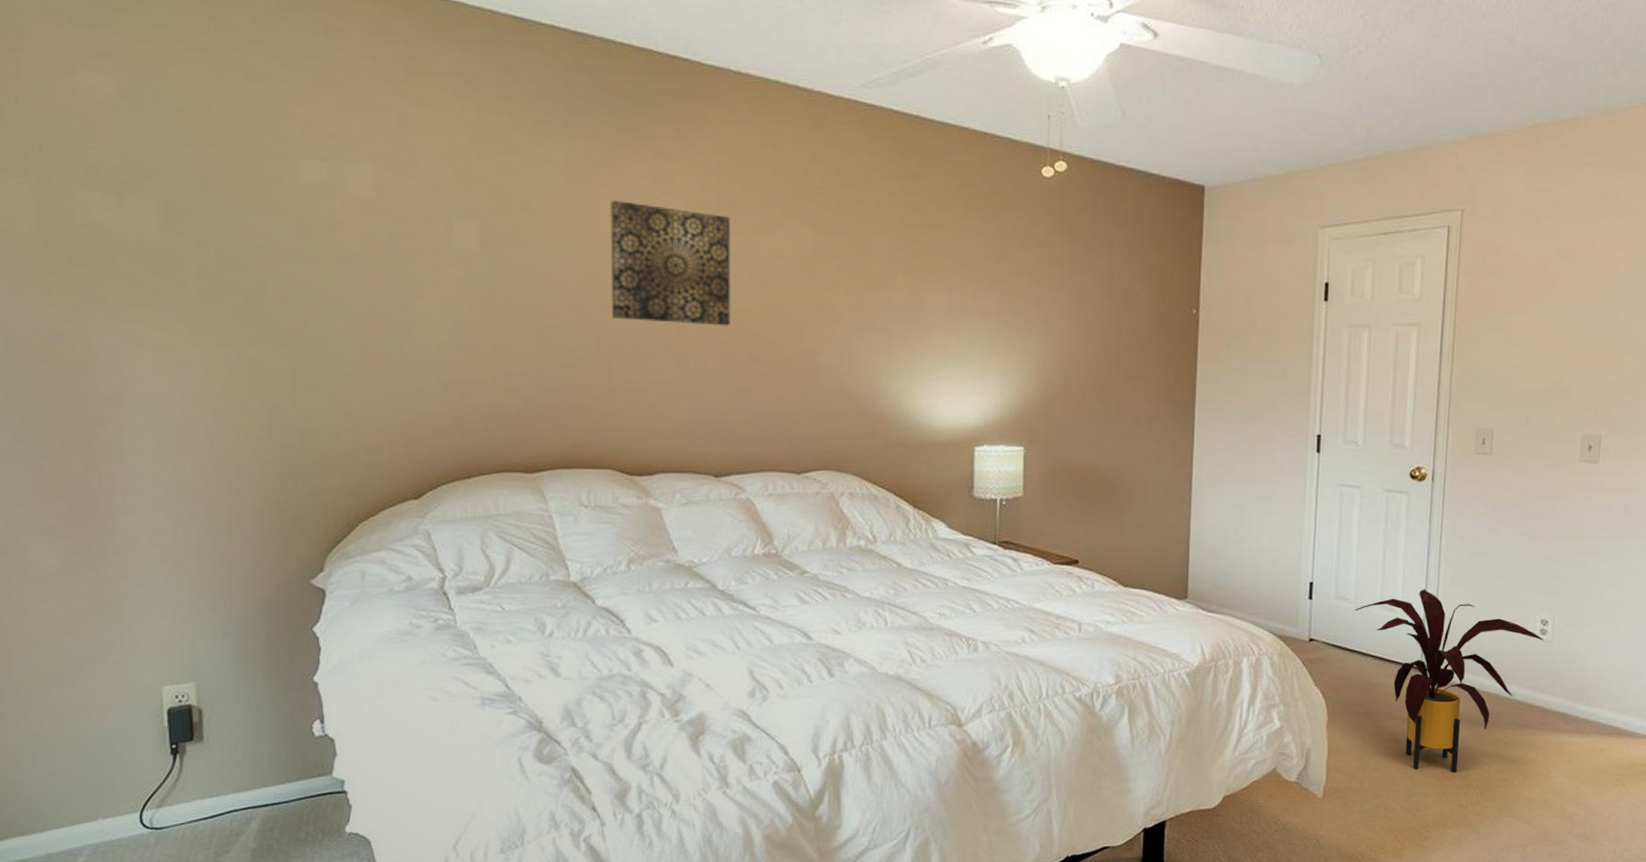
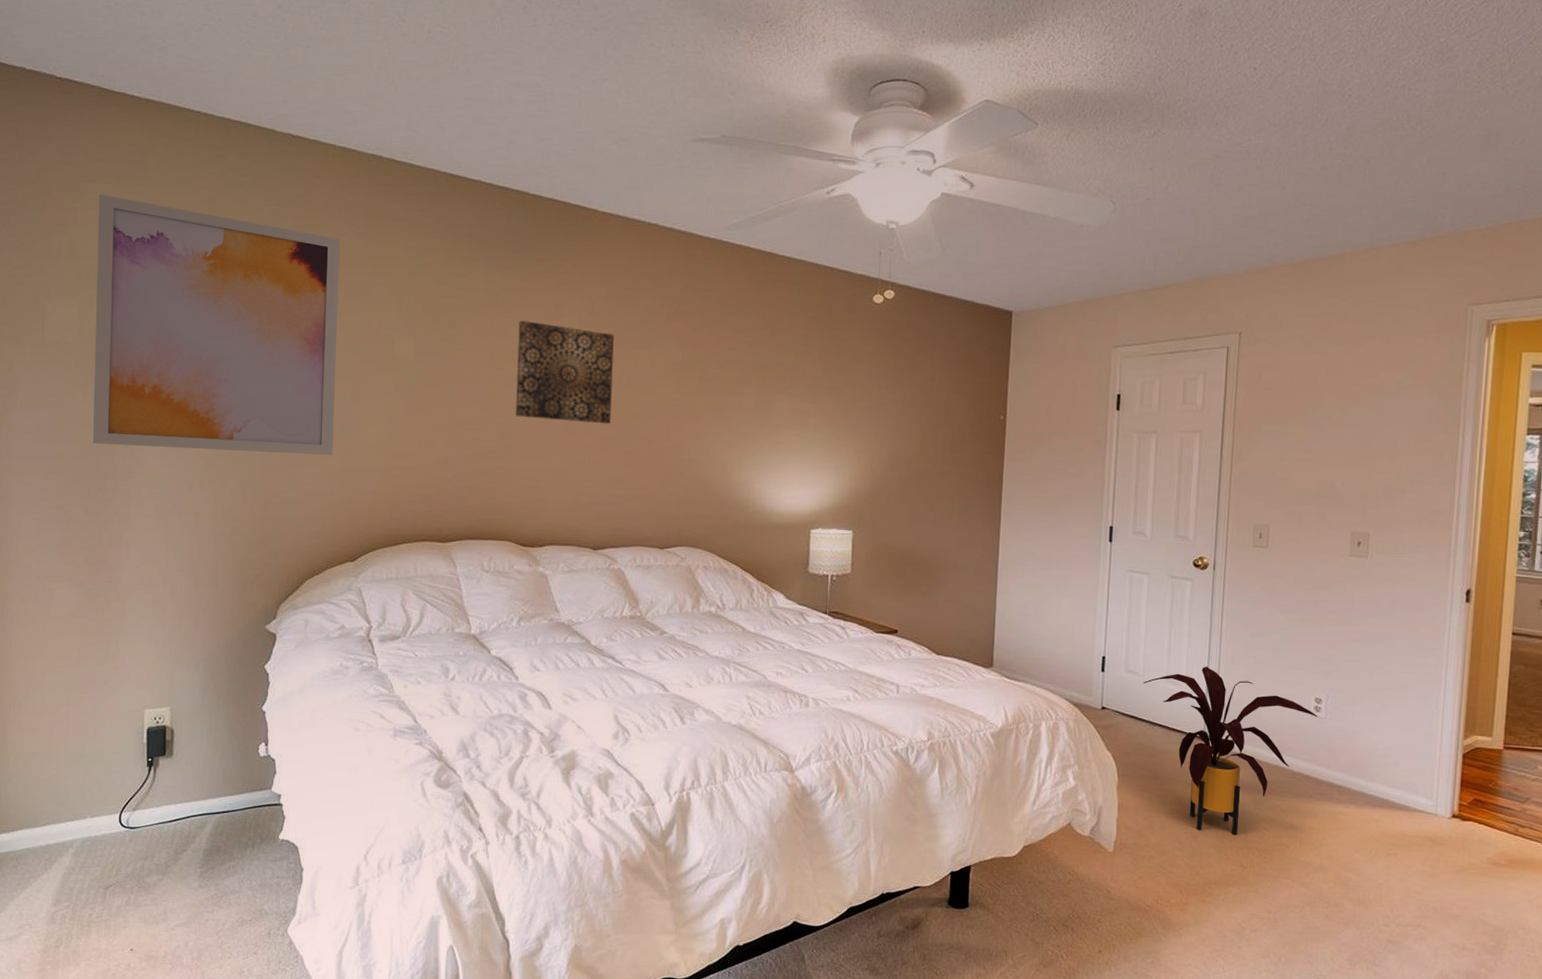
wall art: none [47,39,383,370] -> present [93,194,340,455]

